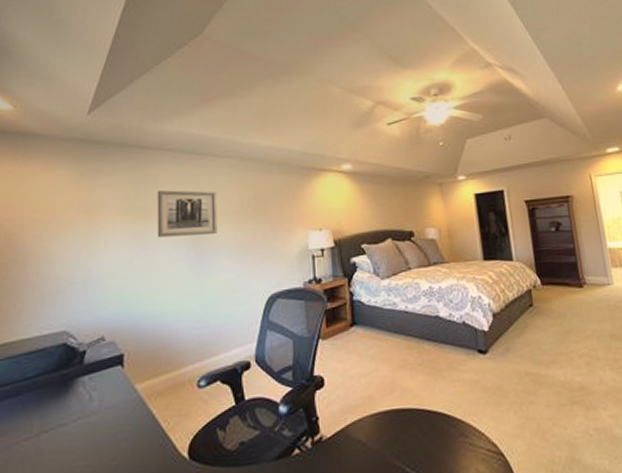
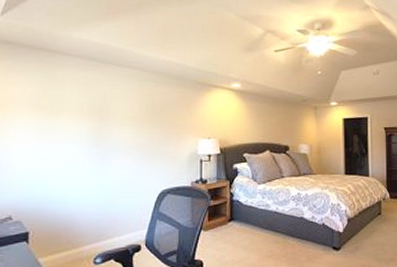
wall art: present [157,190,218,238] -> none [62,92,119,134]

